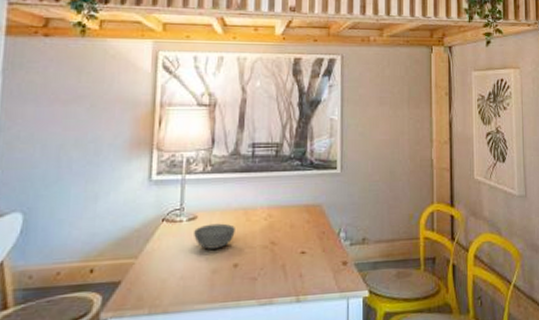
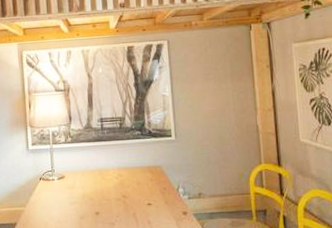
bowl: present [194,223,235,249] -> none [64,181,94,201]

